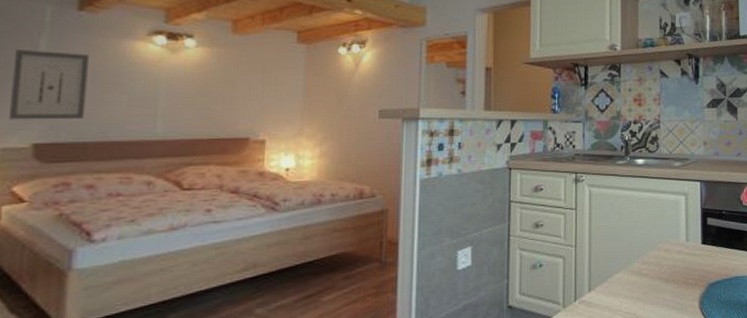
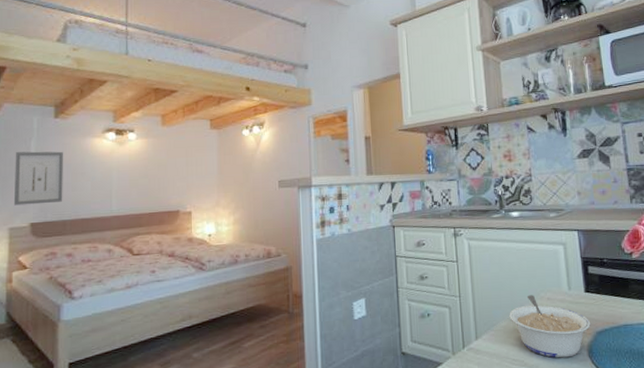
legume: none [625,246,705,311] -> present [509,295,591,358]

